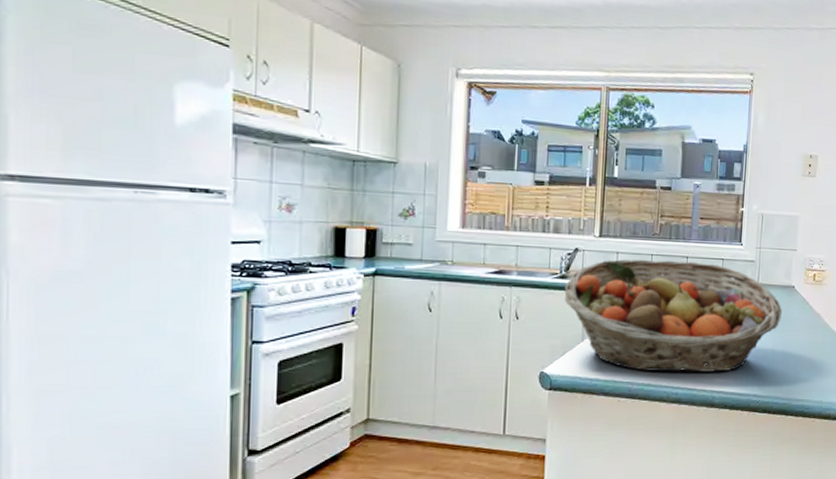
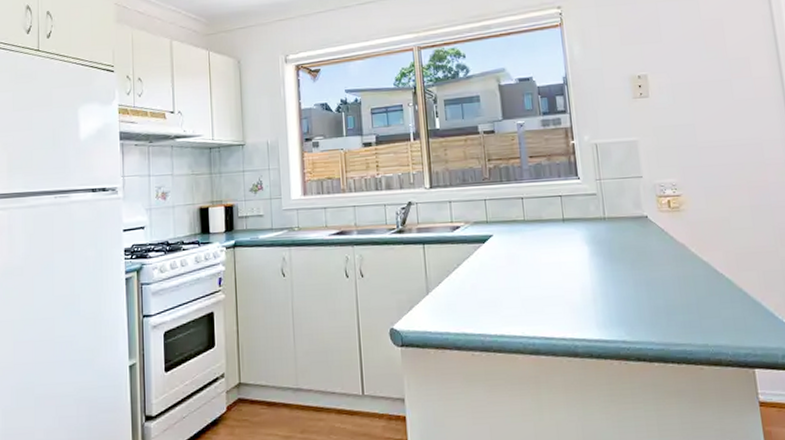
fruit basket: present [564,259,782,372] -> none [403,202,639,322]

